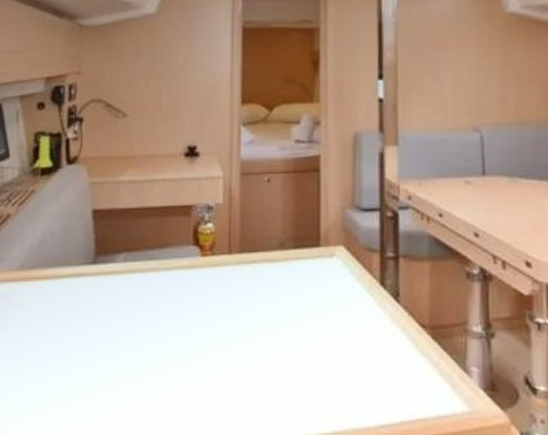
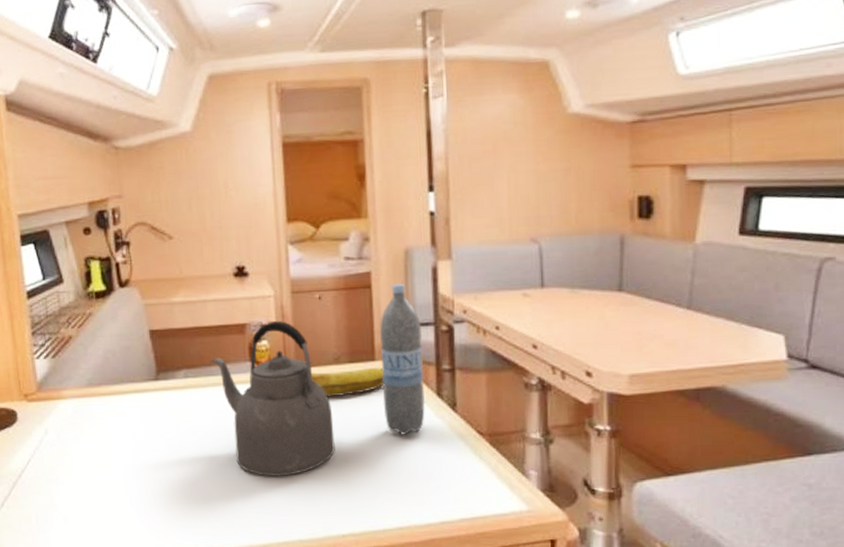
kettle: none [152,203,274,372] -> present [210,321,335,476]
banana: none [255,253,328,285] -> present [311,367,384,397]
water bottle: none [325,167,369,327] -> present [379,283,426,435]

